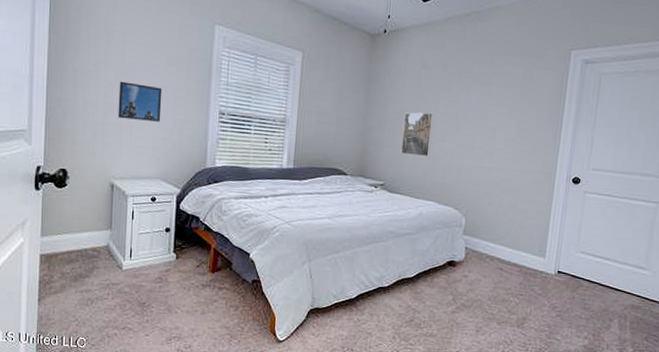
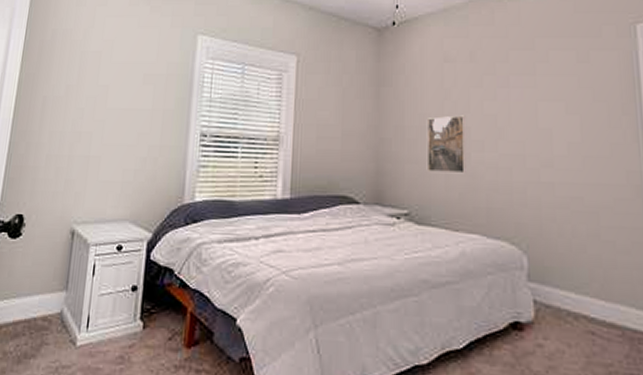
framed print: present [118,81,163,122] -> none [85,106,137,150]

